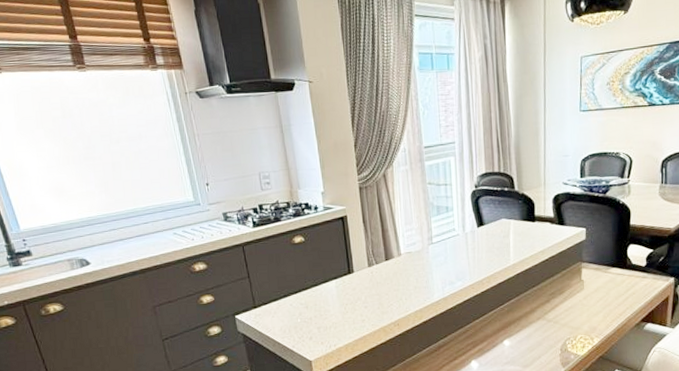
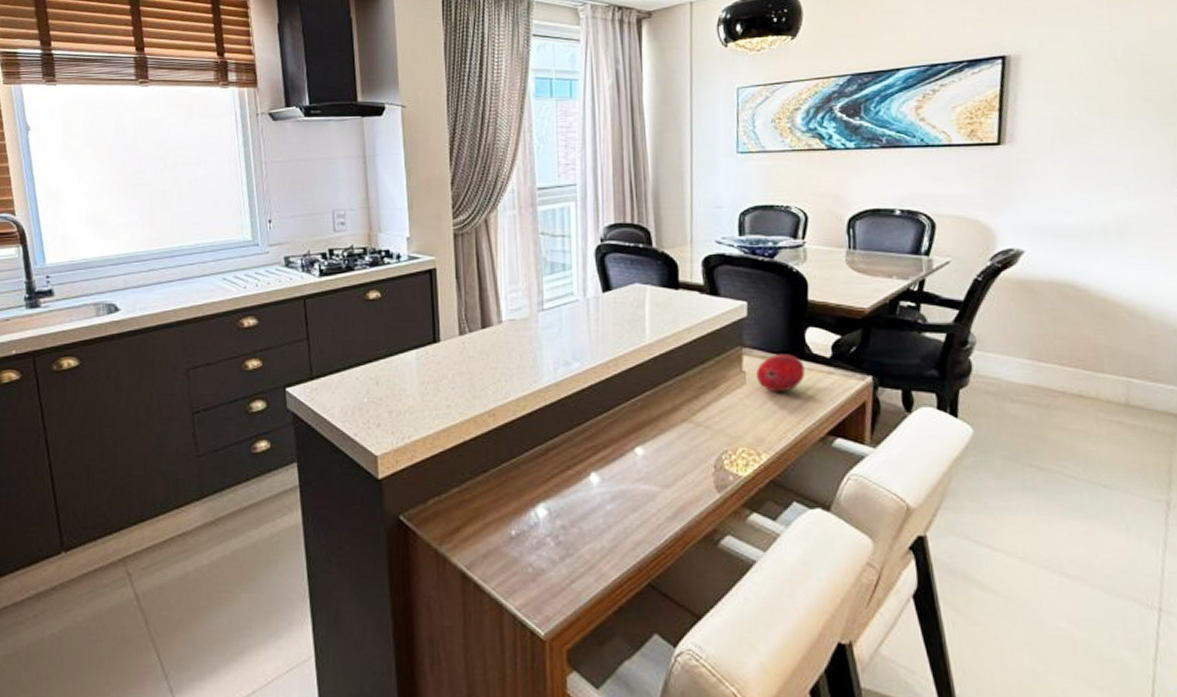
fruit: none [592,265,627,294] -> present [756,354,805,393]

